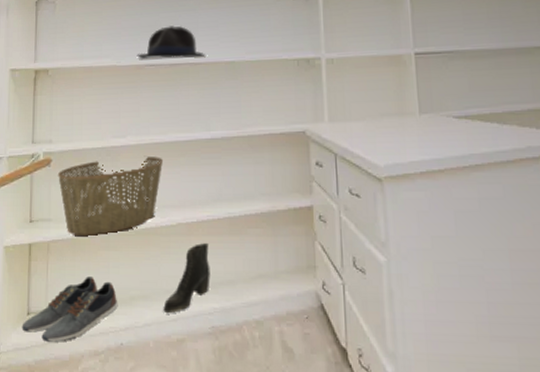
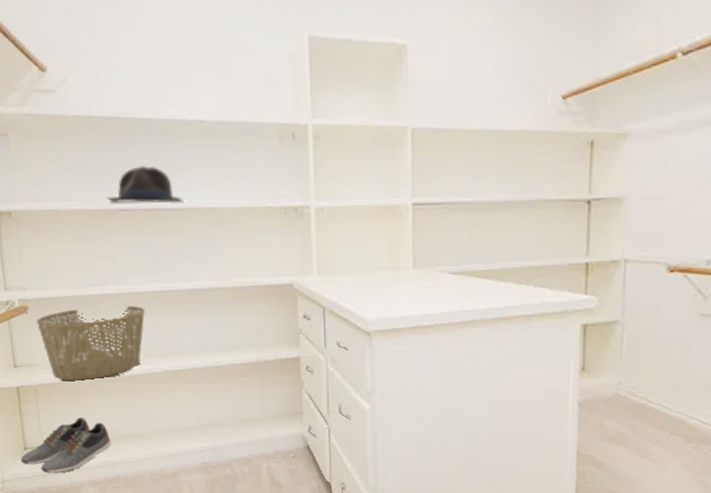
boot: present [163,243,210,314] -> none [155,390,200,451]

